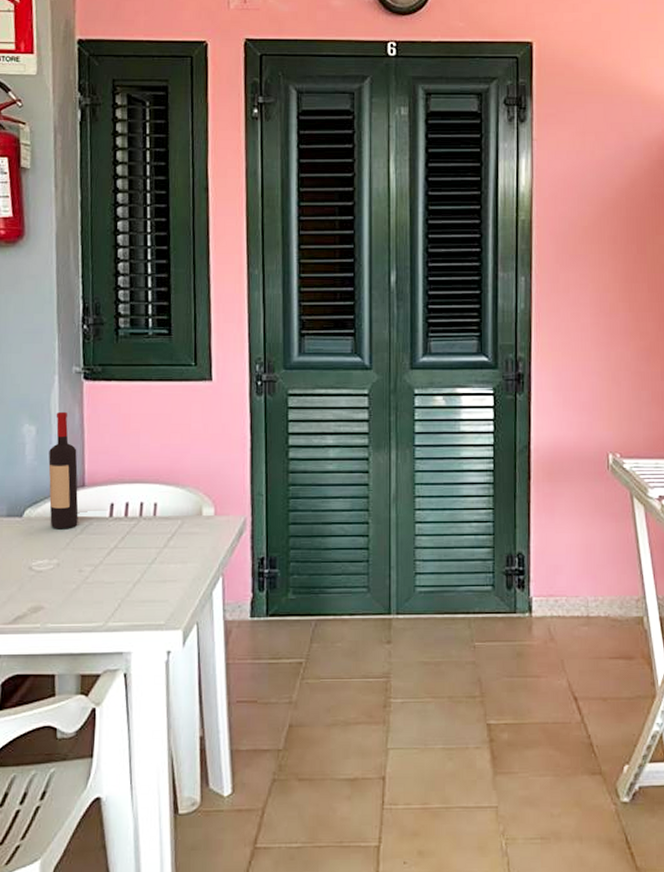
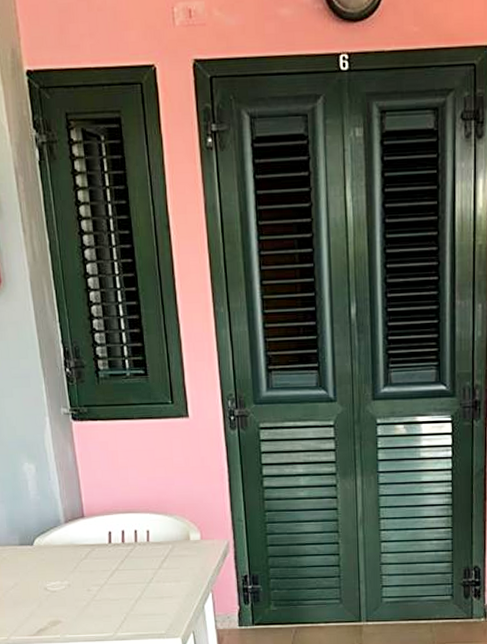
wine bottle: present [48,411,79,530] -> none [49,450,82,555]

